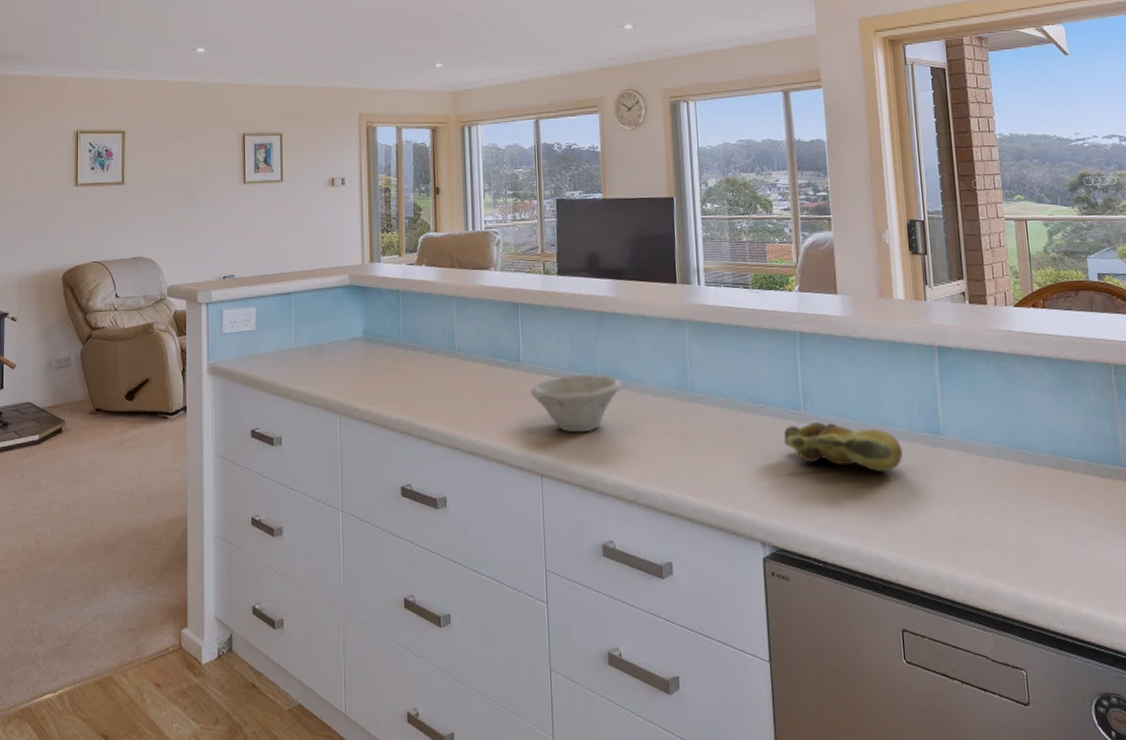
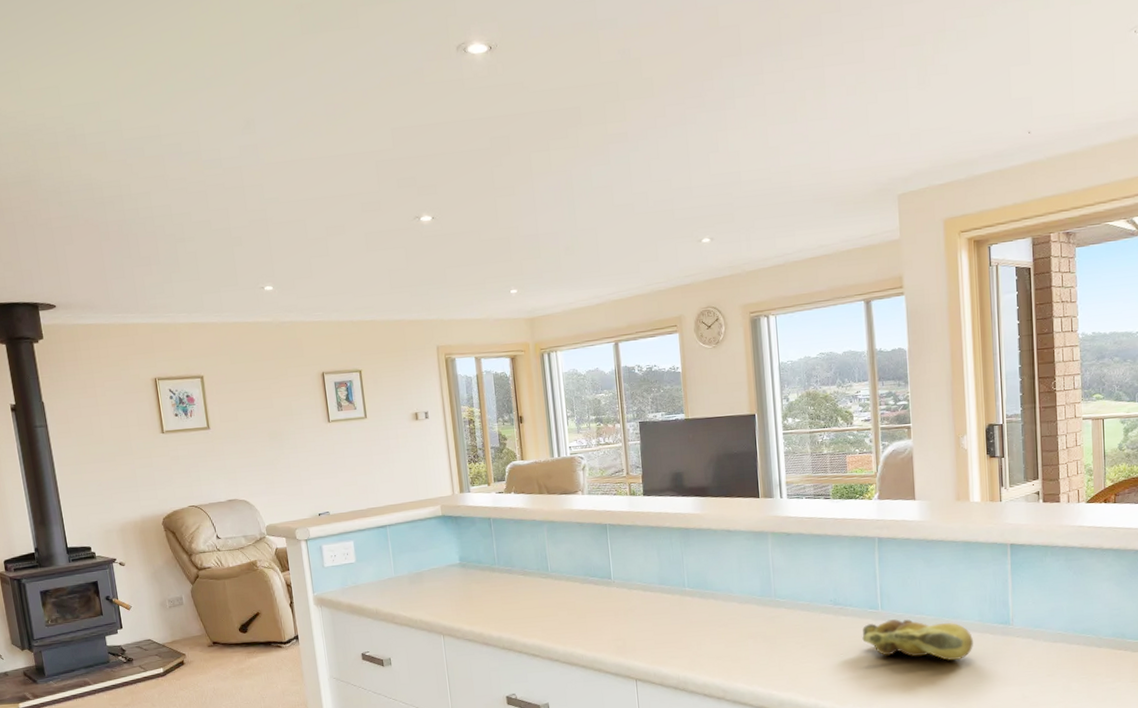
bowl: present [530,374,622,433] -> none [621,586,709,641]

